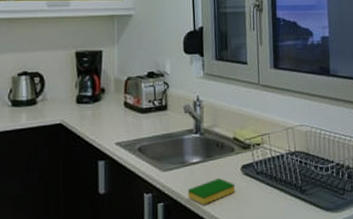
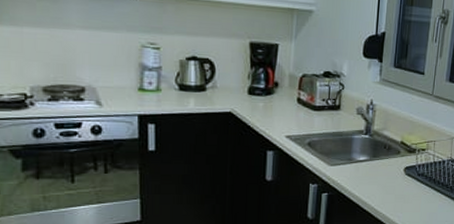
dish sponge: present [187,178,236,205] -> none [351,176,397,198]

